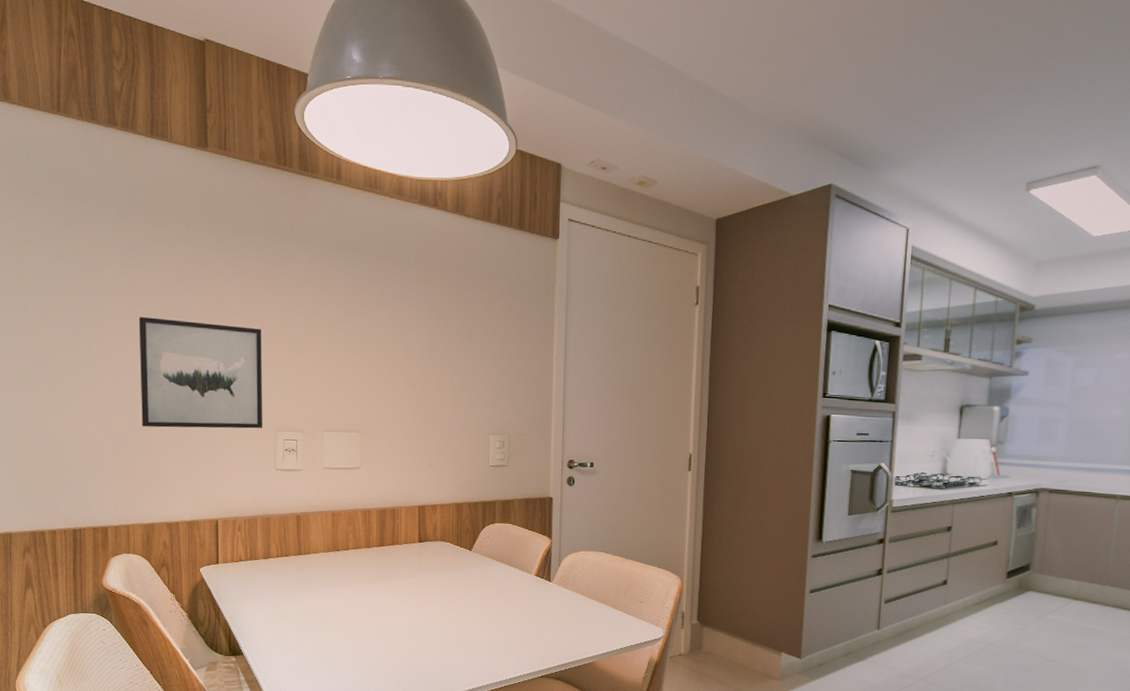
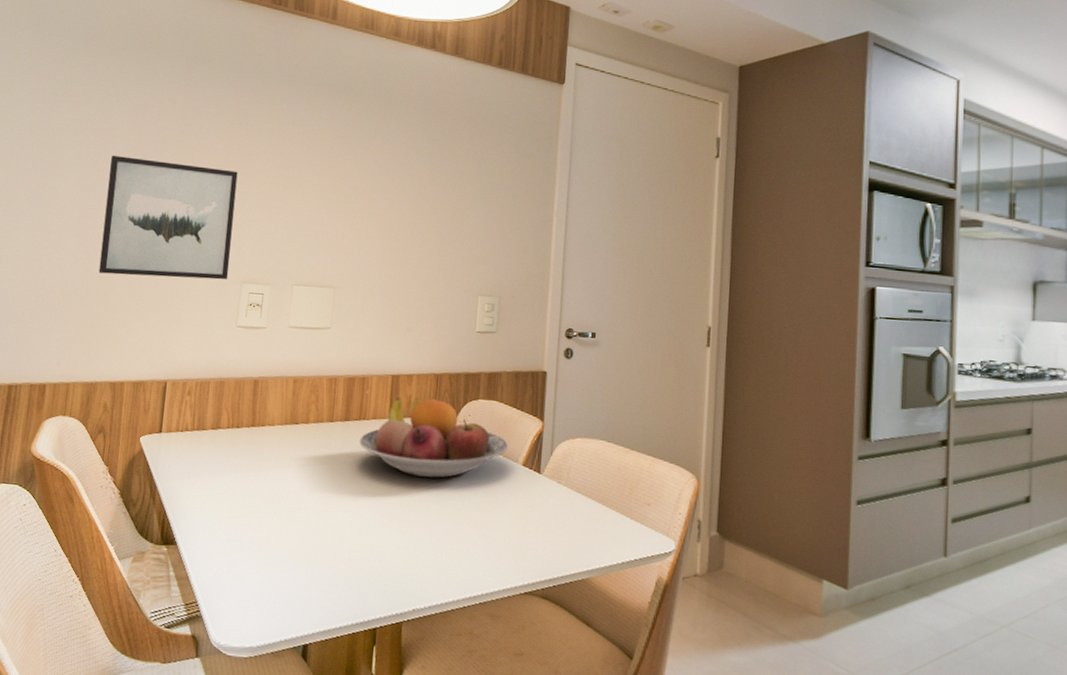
fruit bowl: none [394,524,522,590] -> present [359,398,508,478]

